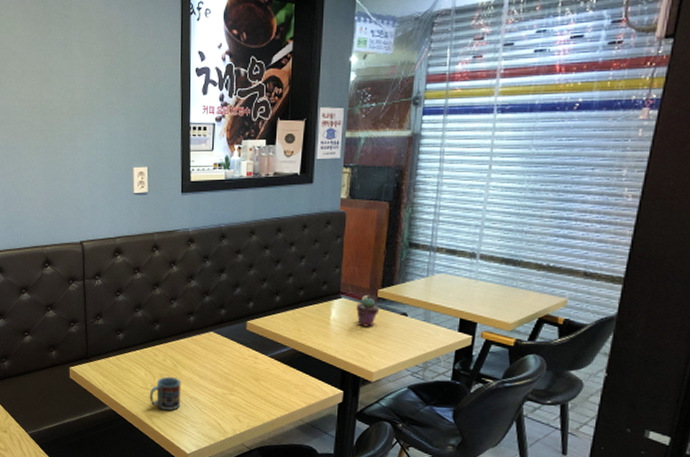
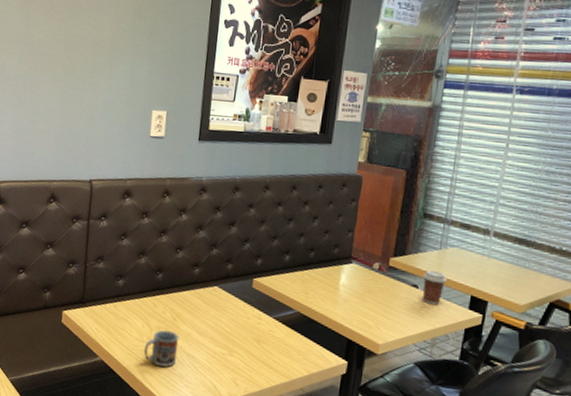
potted succulent: present [356,297,380,327] -> none [366,265,391,297]
coffee cup: none [411,297,436,331] -> present [422,270,447,305]

